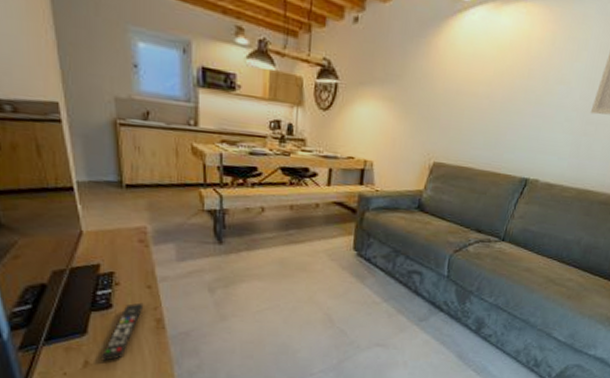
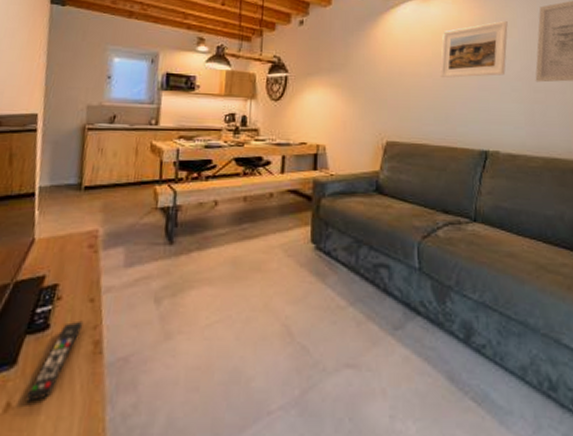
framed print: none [498,41,580,104] -> present [440,21,508,78]

